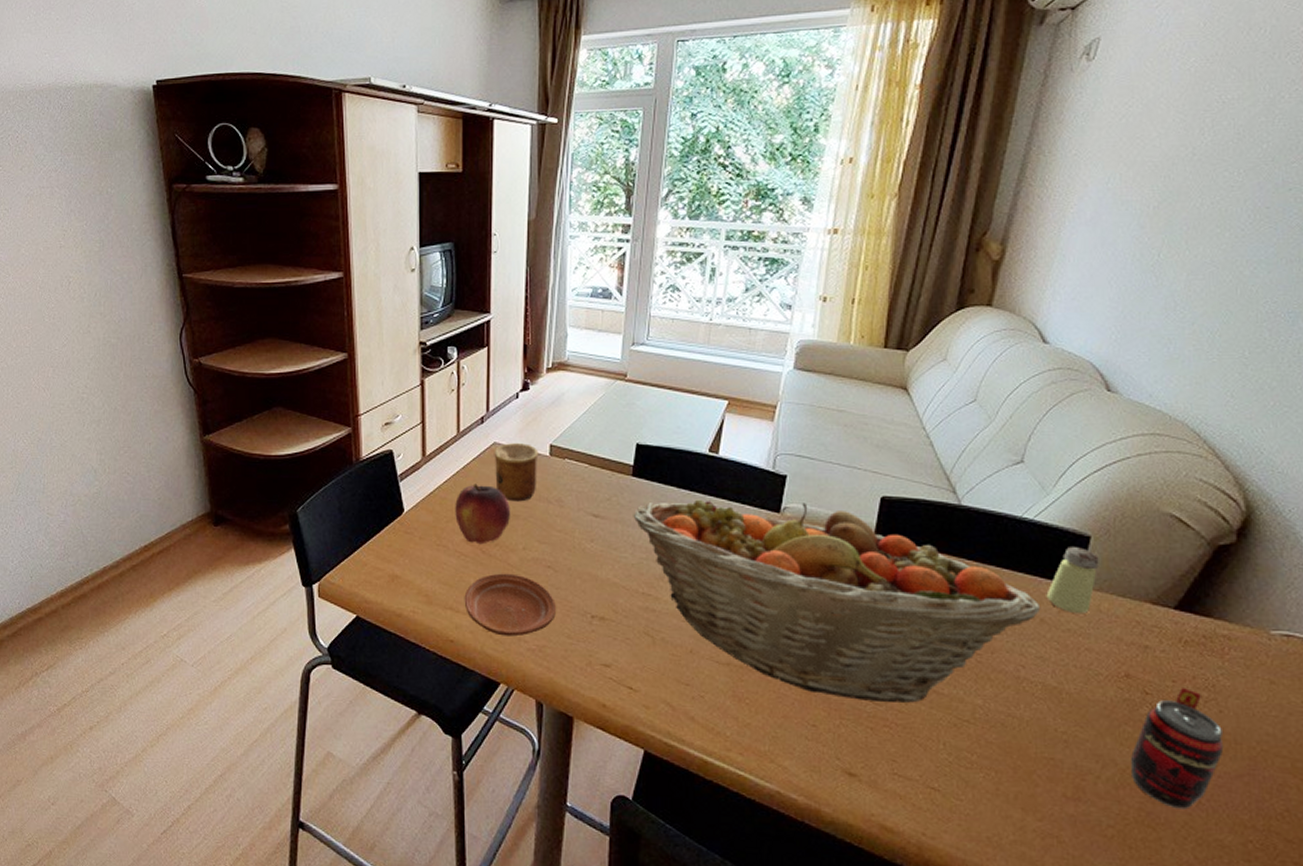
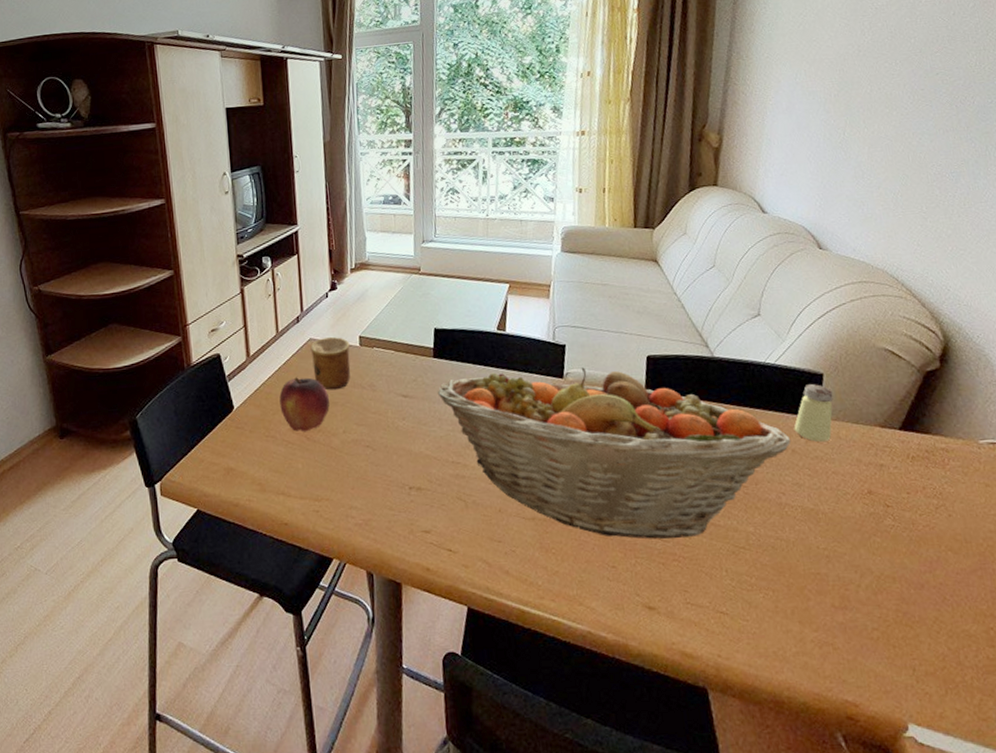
plate: present [464,573,557,637] -> none [294,455,379,515]
beverage can: present [1130,688,1224,809] -> none [882,498,958,607]

